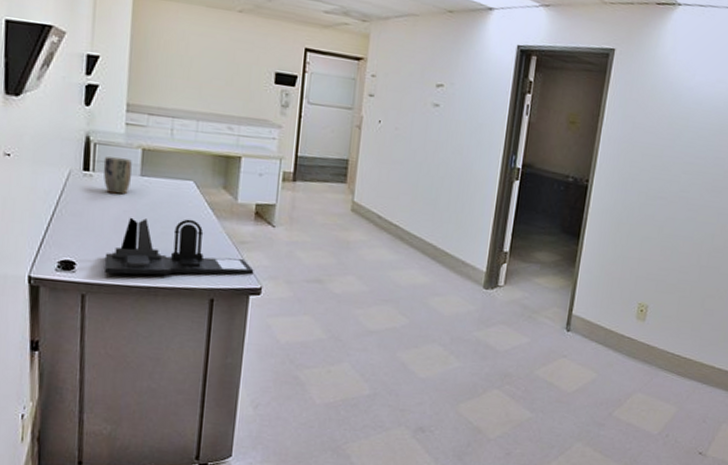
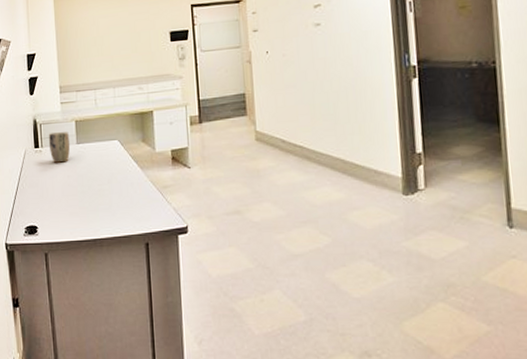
desk organizer: present [104,217,254,275] -> none [58,174,179,232]

